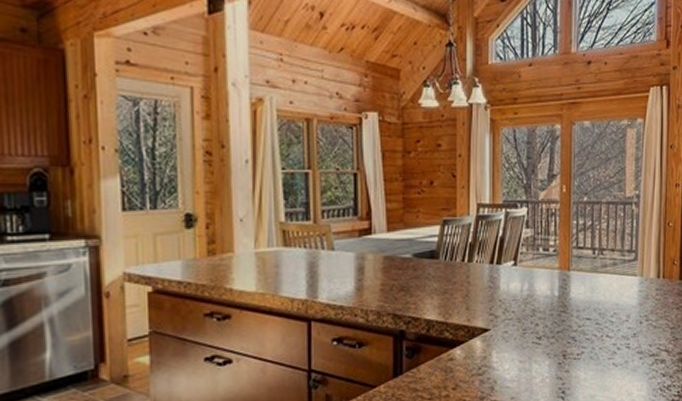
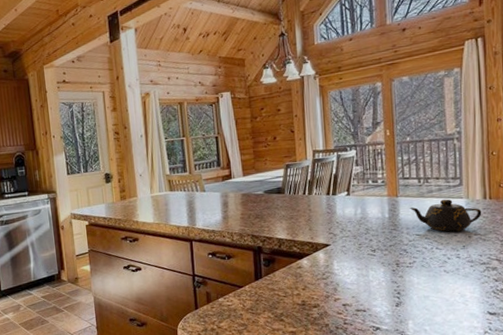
teapot: none [581,275,655,317] -> present [409,199,482,232]

